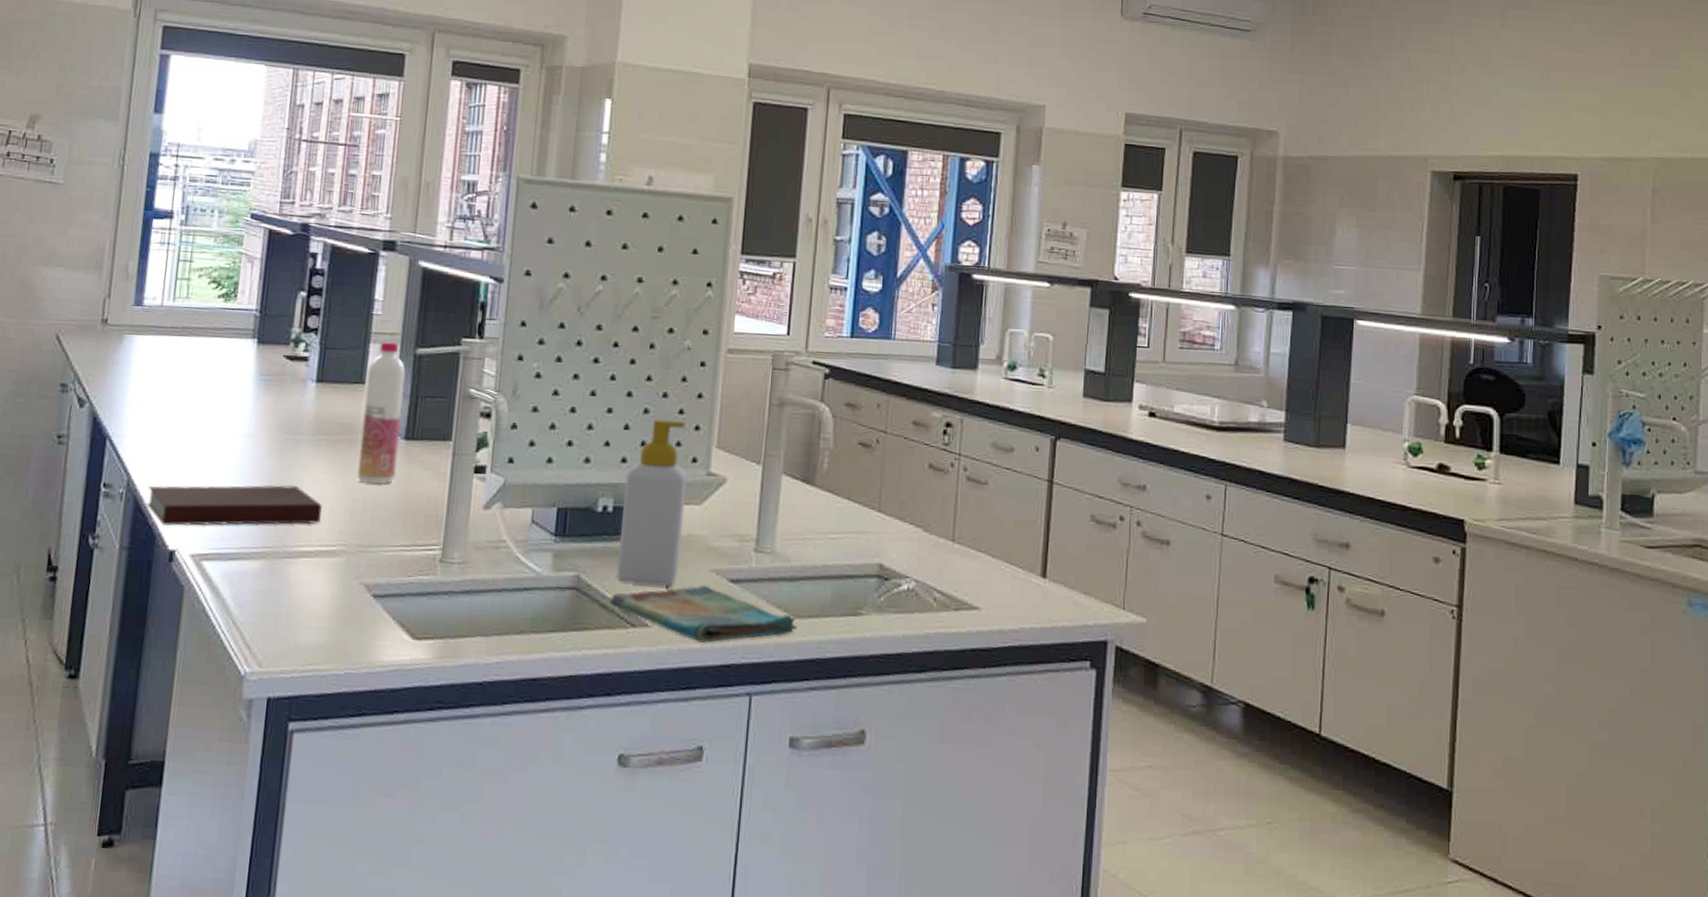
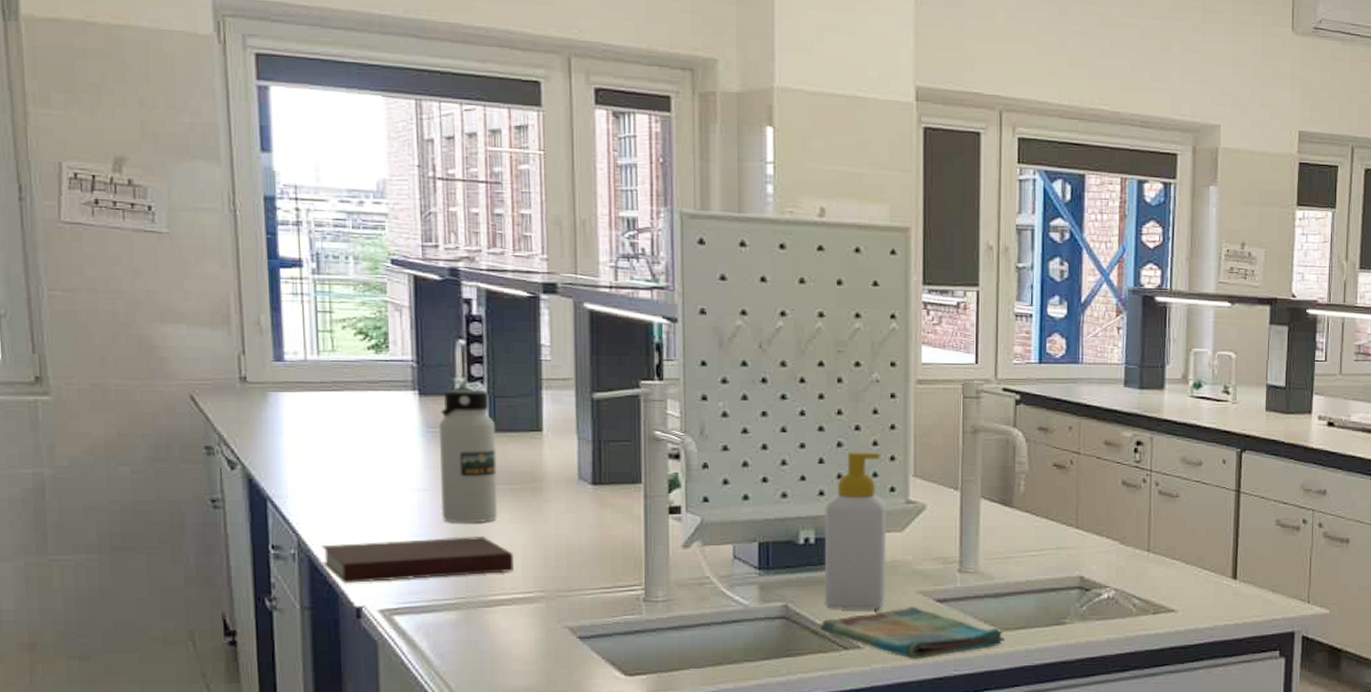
water bottle: none [260,339,323,472] -> present [439,390,498,523]
beverage bottle: present [357,341,406,484] -> none [542,386,588,529]

